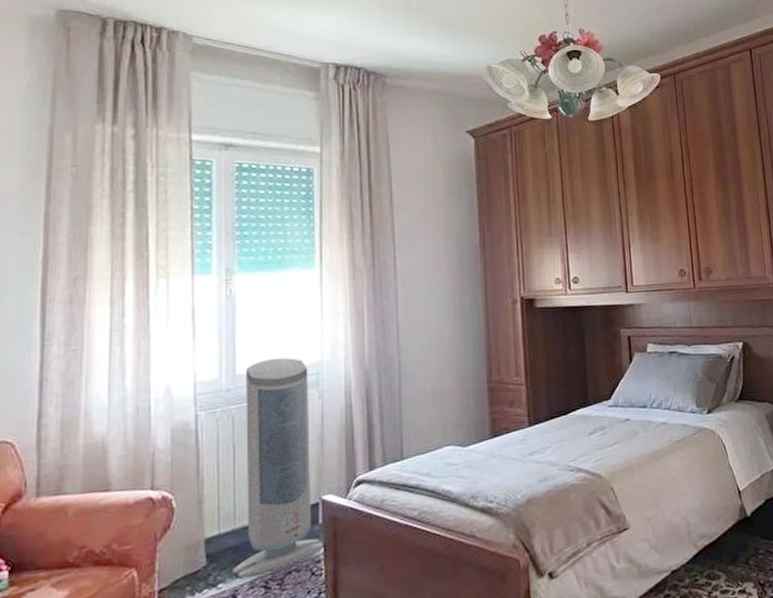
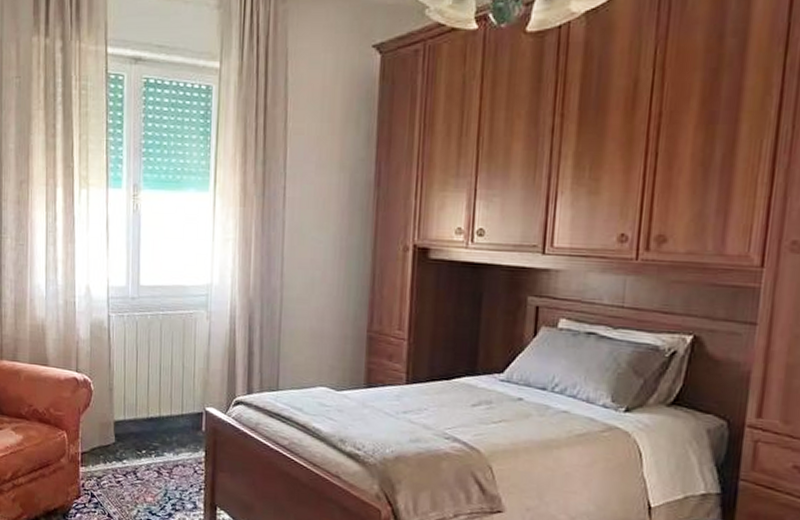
air purifier: present [232,357,324,578] -> none [134,274,205,461]

